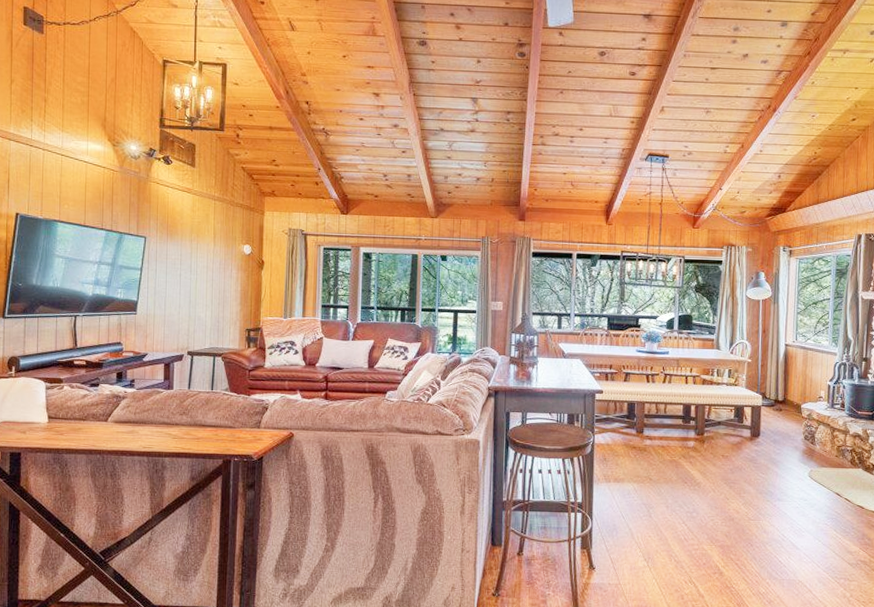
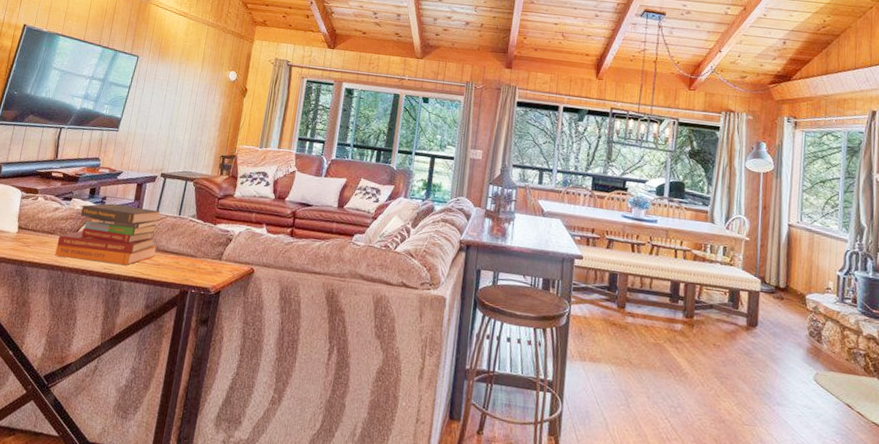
books: none [91,385,194,442] -> present [55,203,160,265]

